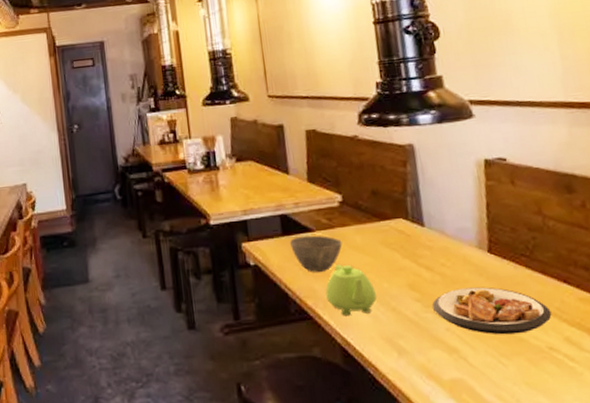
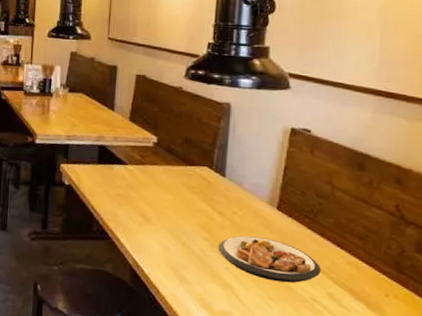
bowl: present [289,235,343,272] -> none [103,166,150,201]
teapot: present [325,265,377,316] -> none [126,197,171,243]

